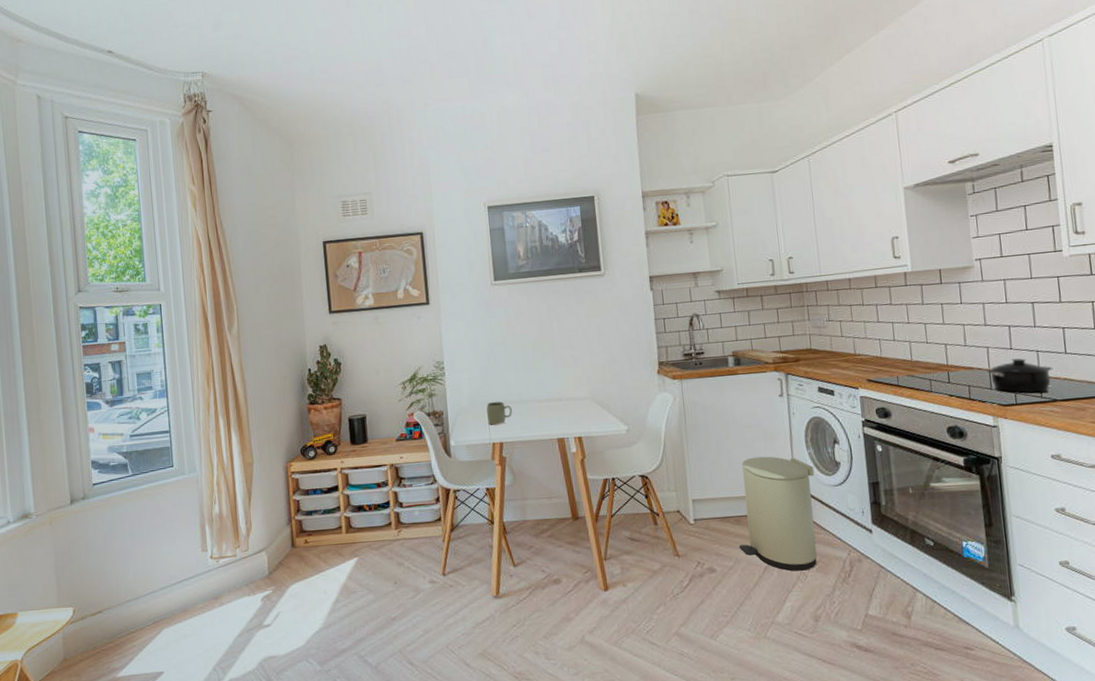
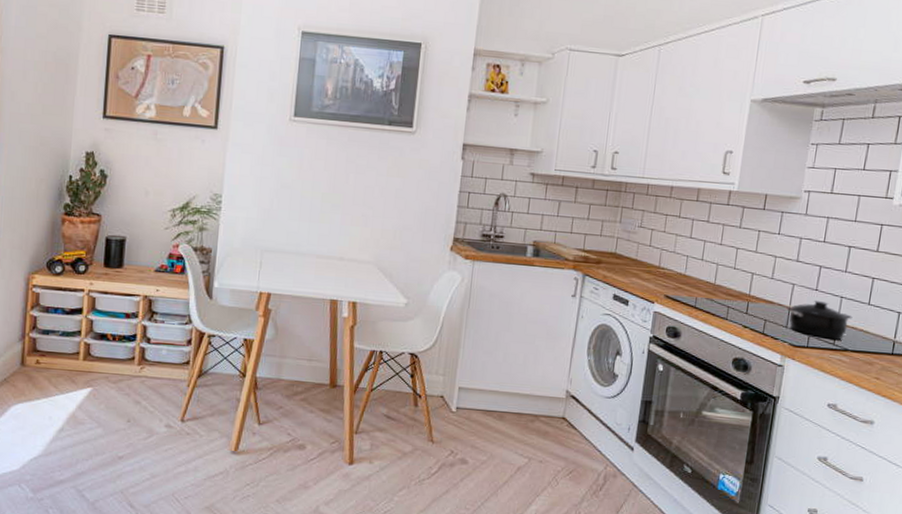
mug: present [486,401,512,425] -> none [258,248,287,274]
pedal bin: present [738,456,818,571] -> none [496,354,590,477]

